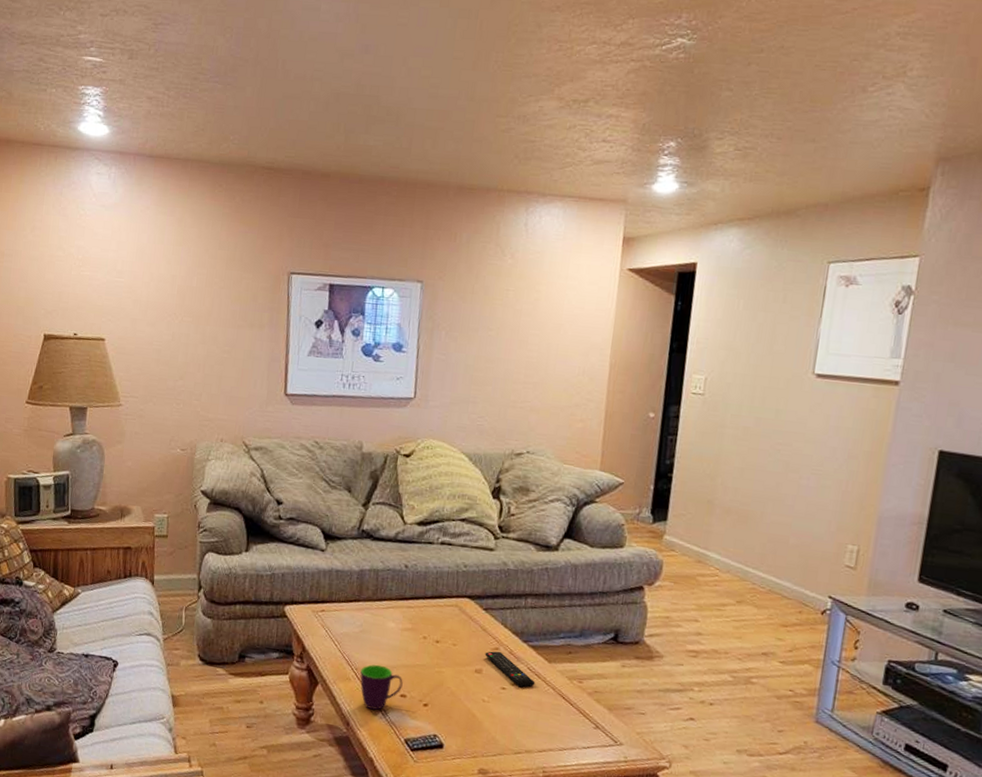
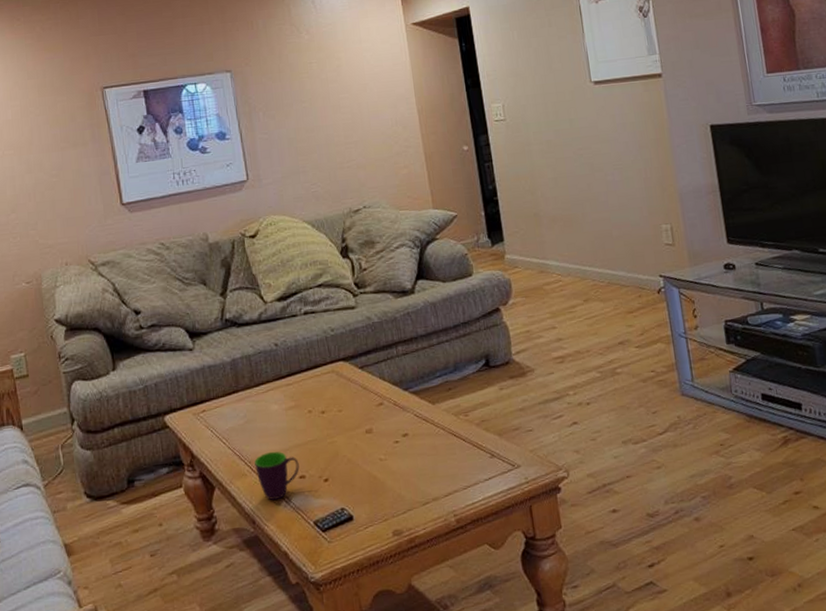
remote control: present [484,651,536,688] -> none [371,405,425,436]

